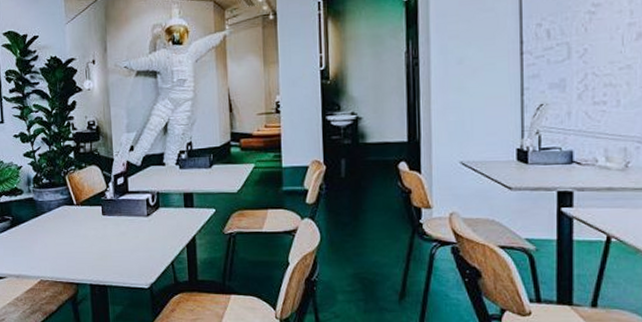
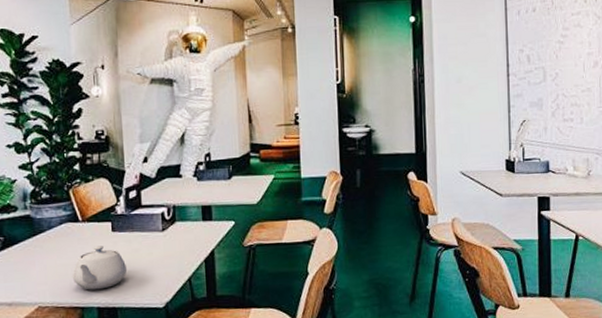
teapot: none [69,227,116,268] -> present [73,245,128,290]

